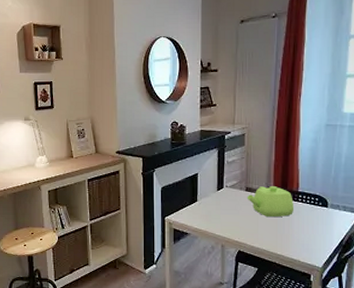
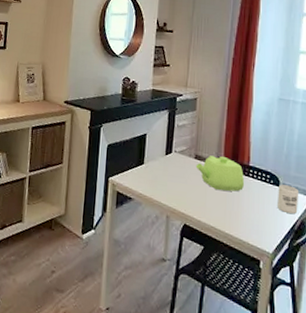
cup: none [326,205,347,231] -> present [277,184,299,215]

